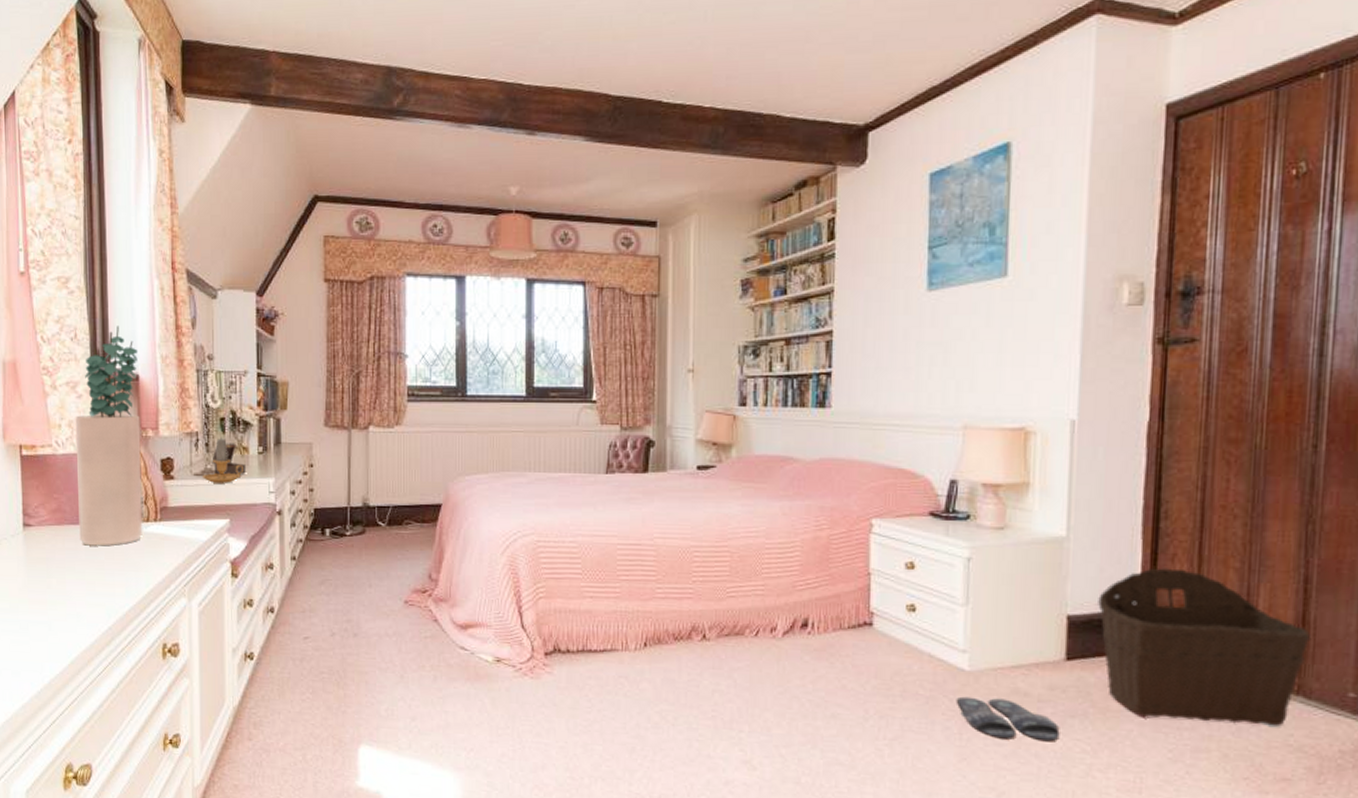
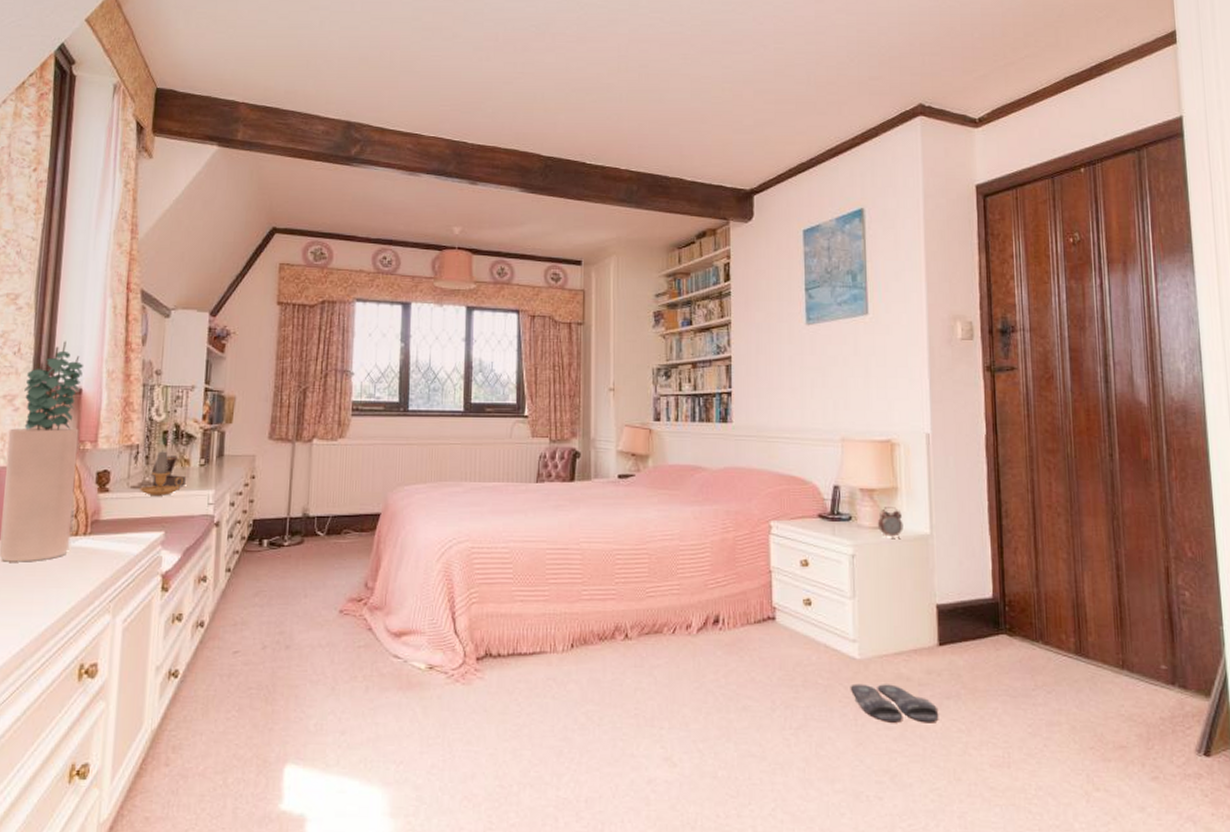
alarm clock: none [1001,505,1034,540] -> present [877,507,903,538]
wicker basket: present [1098,568,1310,727] -> none [960,560,1126,698]

